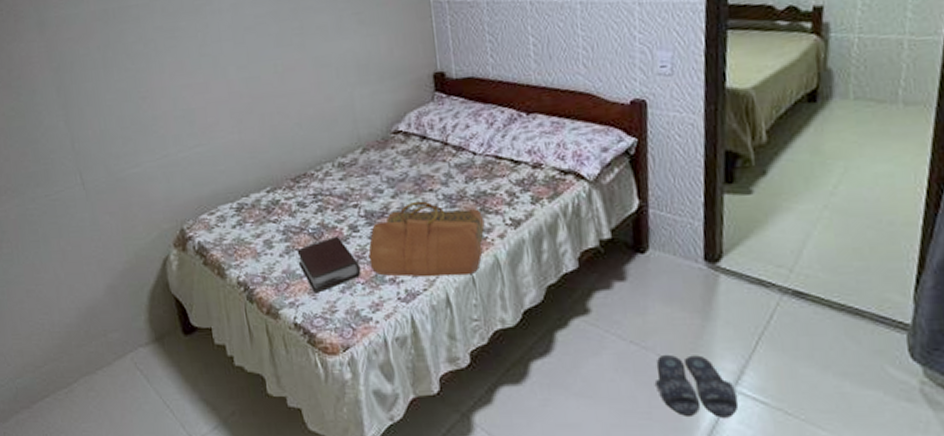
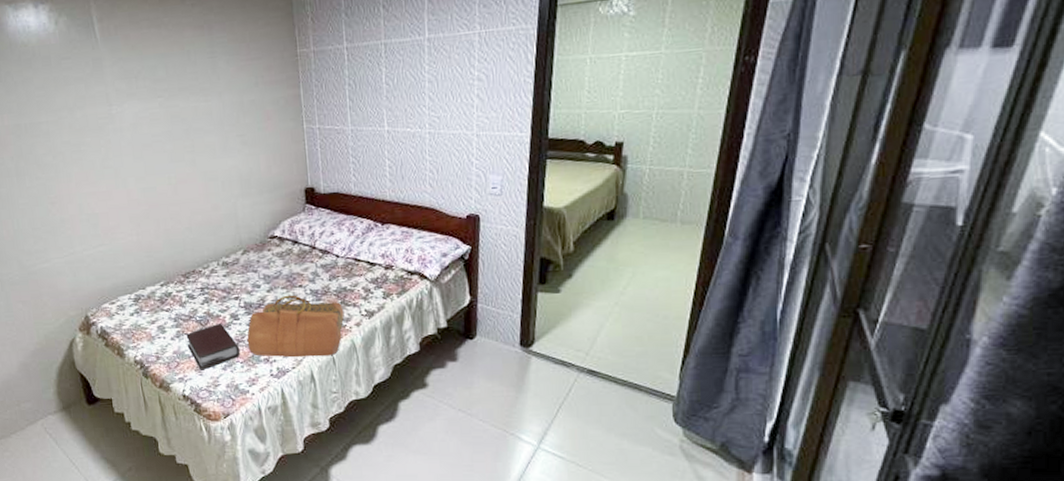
slippers: present [656,354,739,418] -> none [478,419,542,469]

